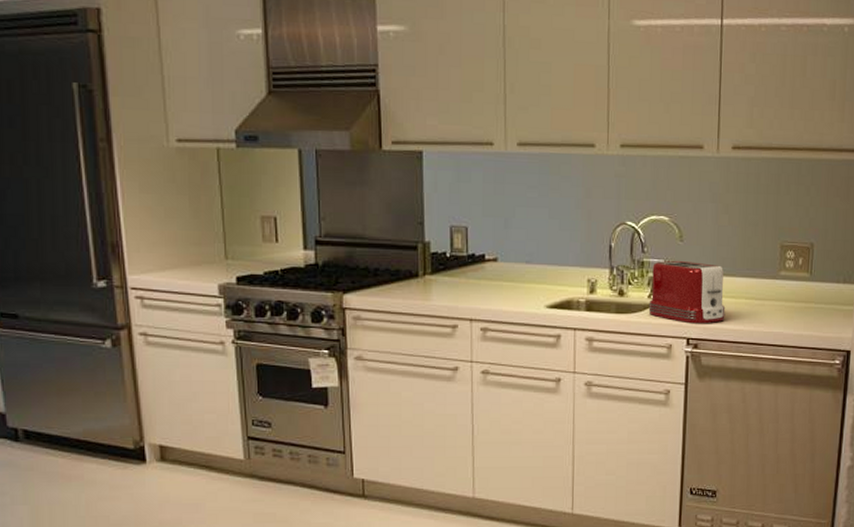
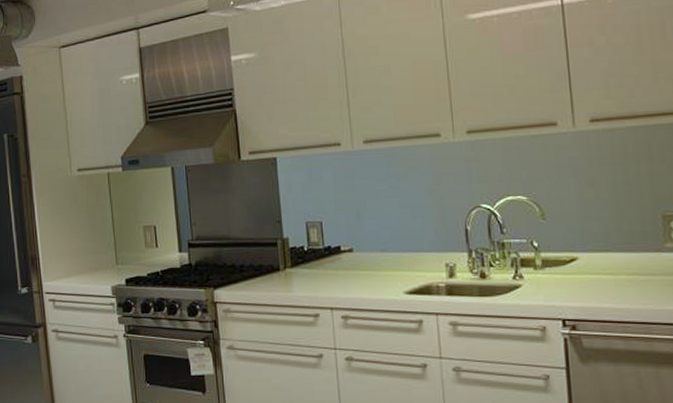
toaster: present [648,260,726,324] -> none [514,239,605,304]

